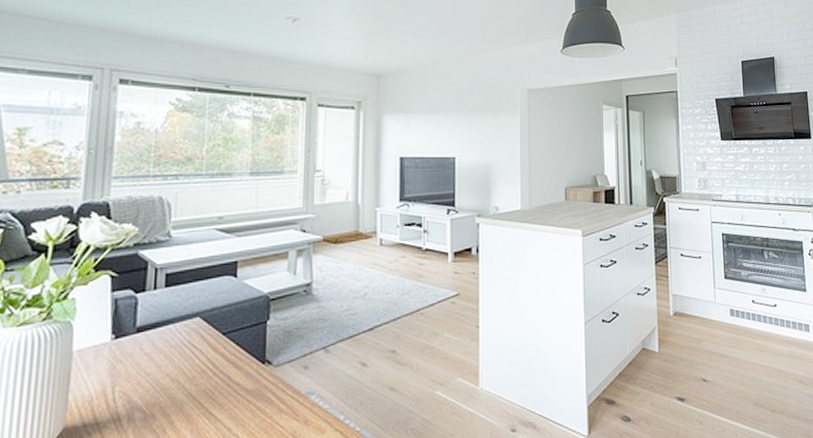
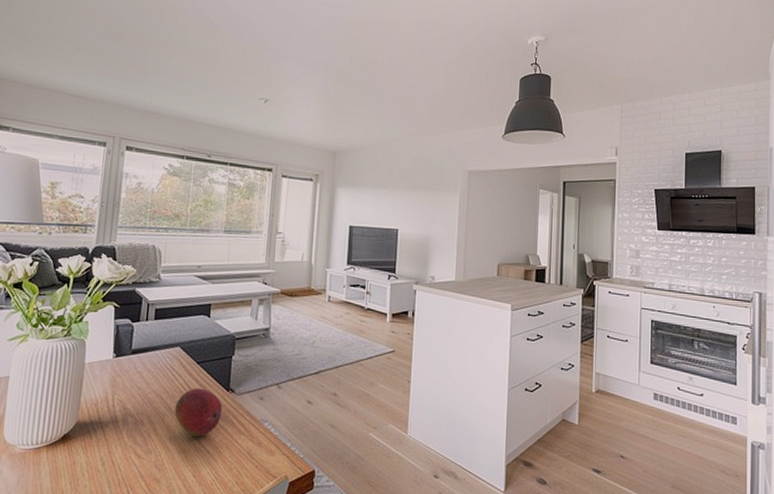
fruit: none [196,364,258,425] -> present [174,388,223,438]

